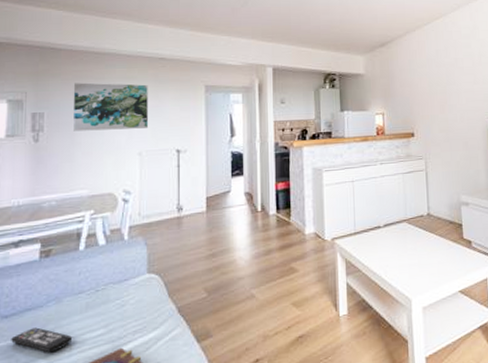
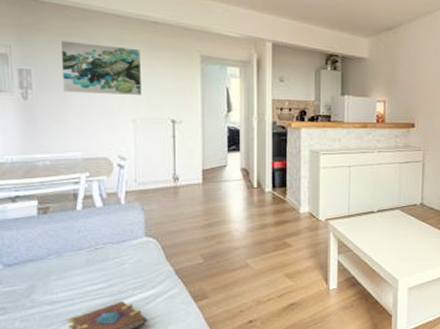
remote control: present [11,327,73,353] -> none [16,277,76,300]

